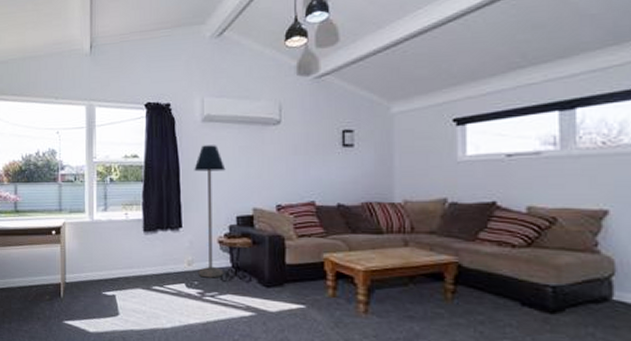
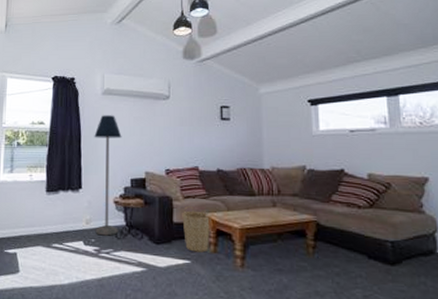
basket: none [296,246,330,297] -> present [182,206,211,253]

